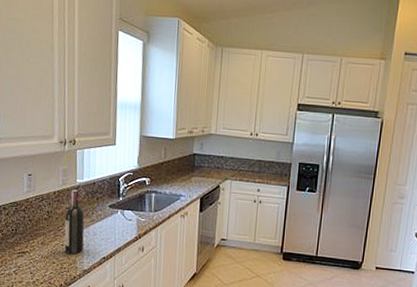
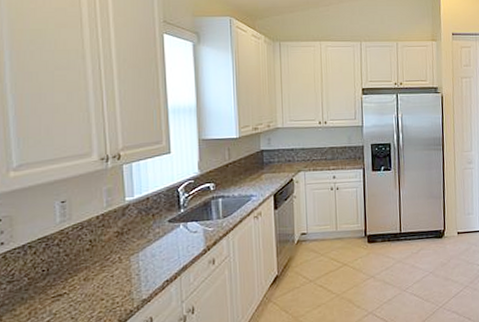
wine bottle: present [64,189,84,254] -> none [113,209,140,285]

